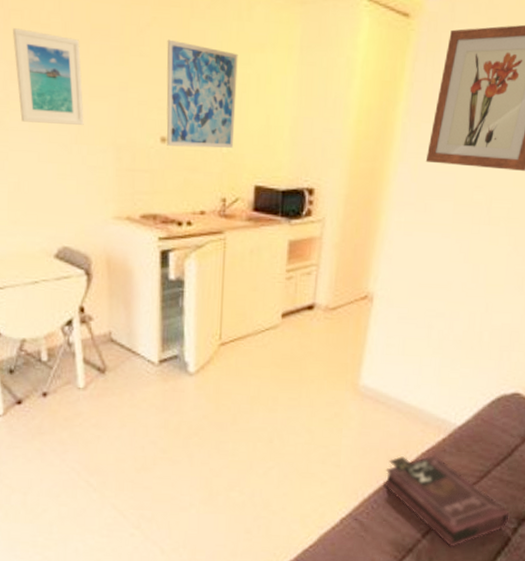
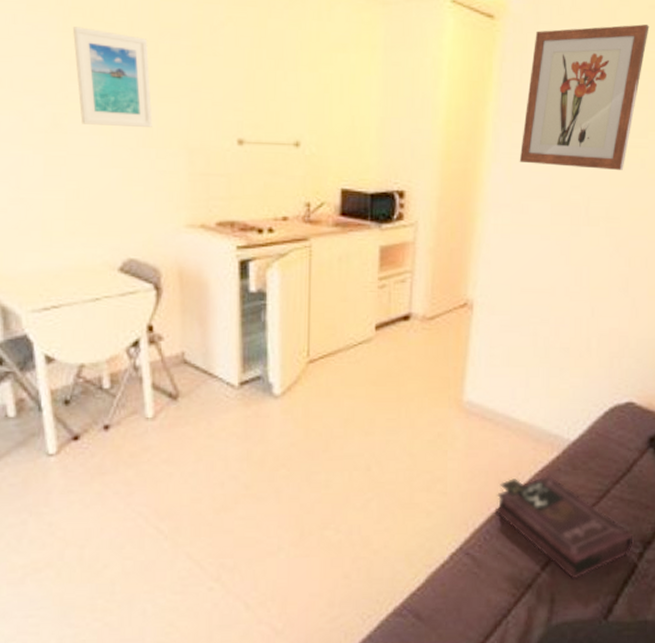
wall art: present [166,39,238,148] -> none [242,39,319,150]

